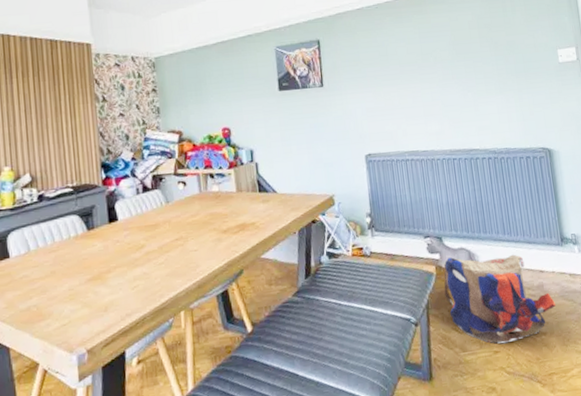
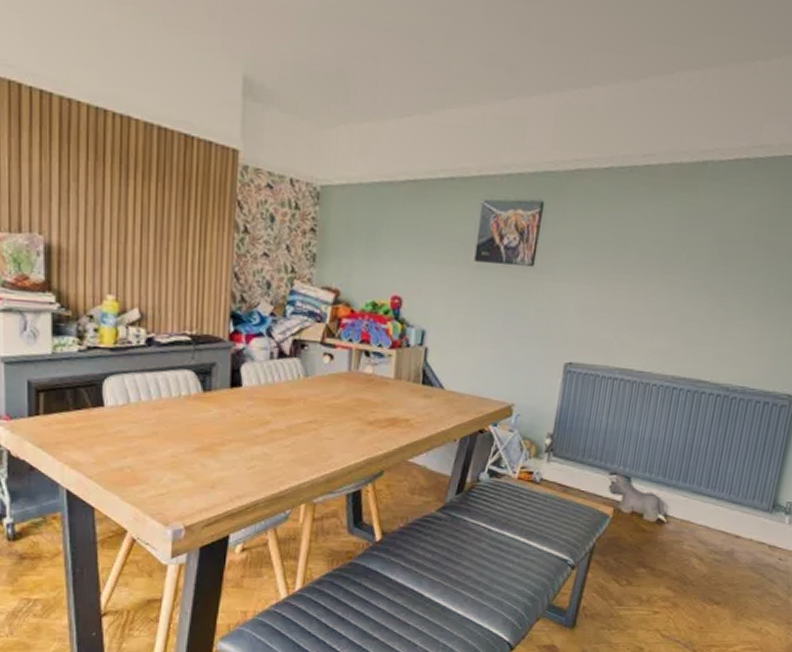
backpack: present [443,254,556,344] -> none [614,502,742,605]

